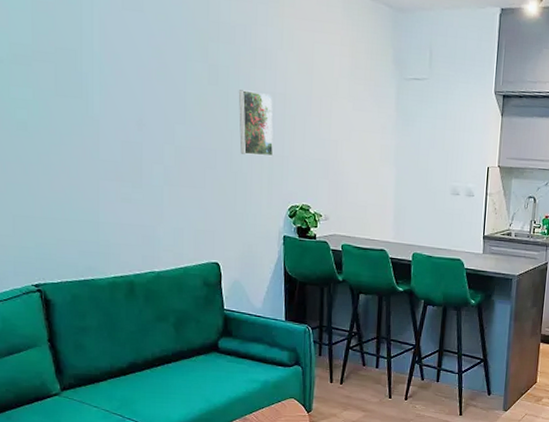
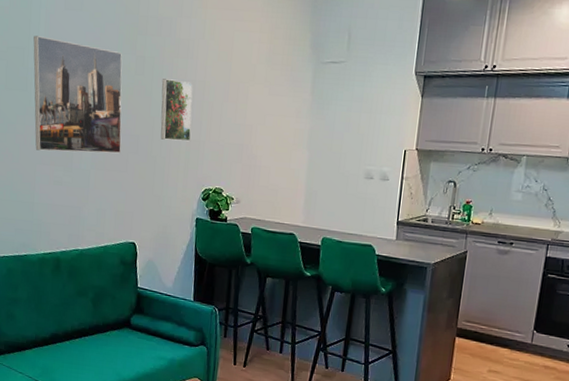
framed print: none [87,37,197,169] -> present [33,36,123,154]

